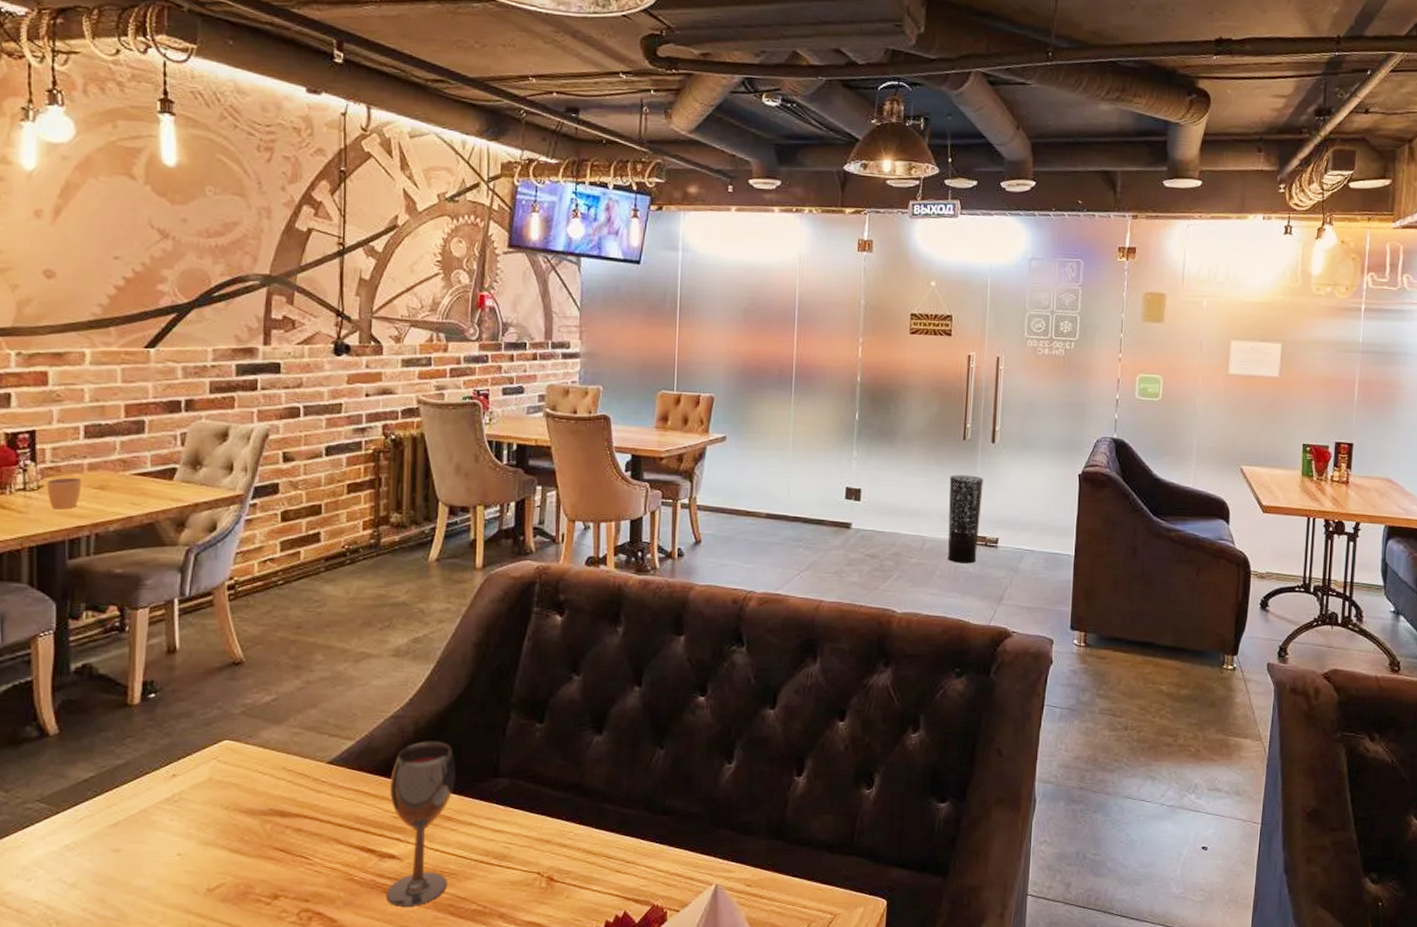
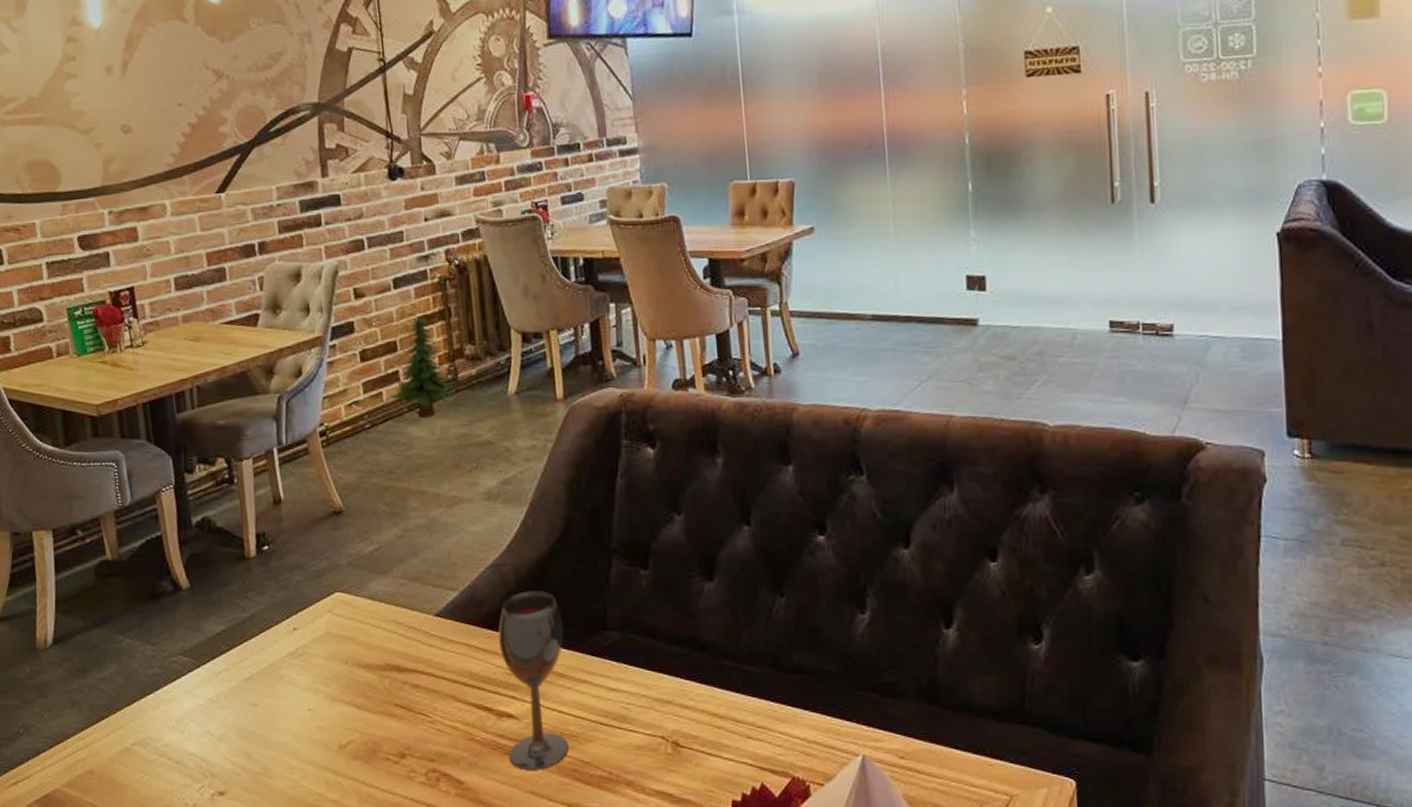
cup: present [46,477,82,510] -> none [149,331,179,364]
tree: none [308,483,379,577] -> present [390,316,457,417]
umbrella stand: present [947,475,983,564] -> none [1098,246,1147,360]

